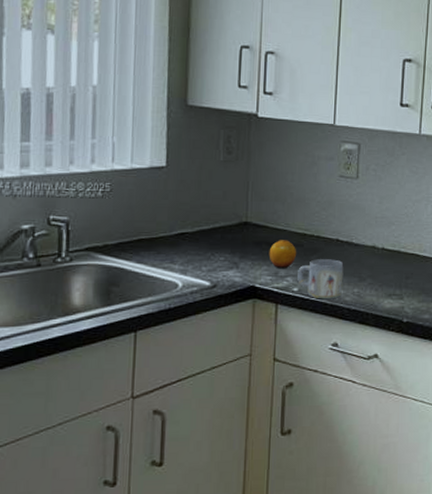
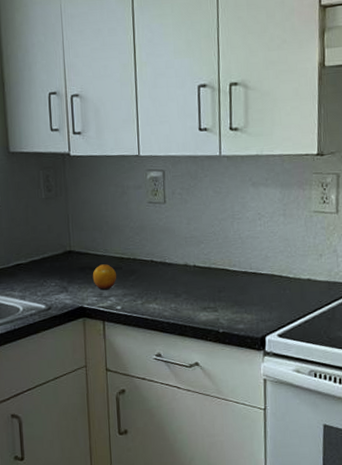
mug: present [297,259,344,299] -> none [119,279,161,315]

